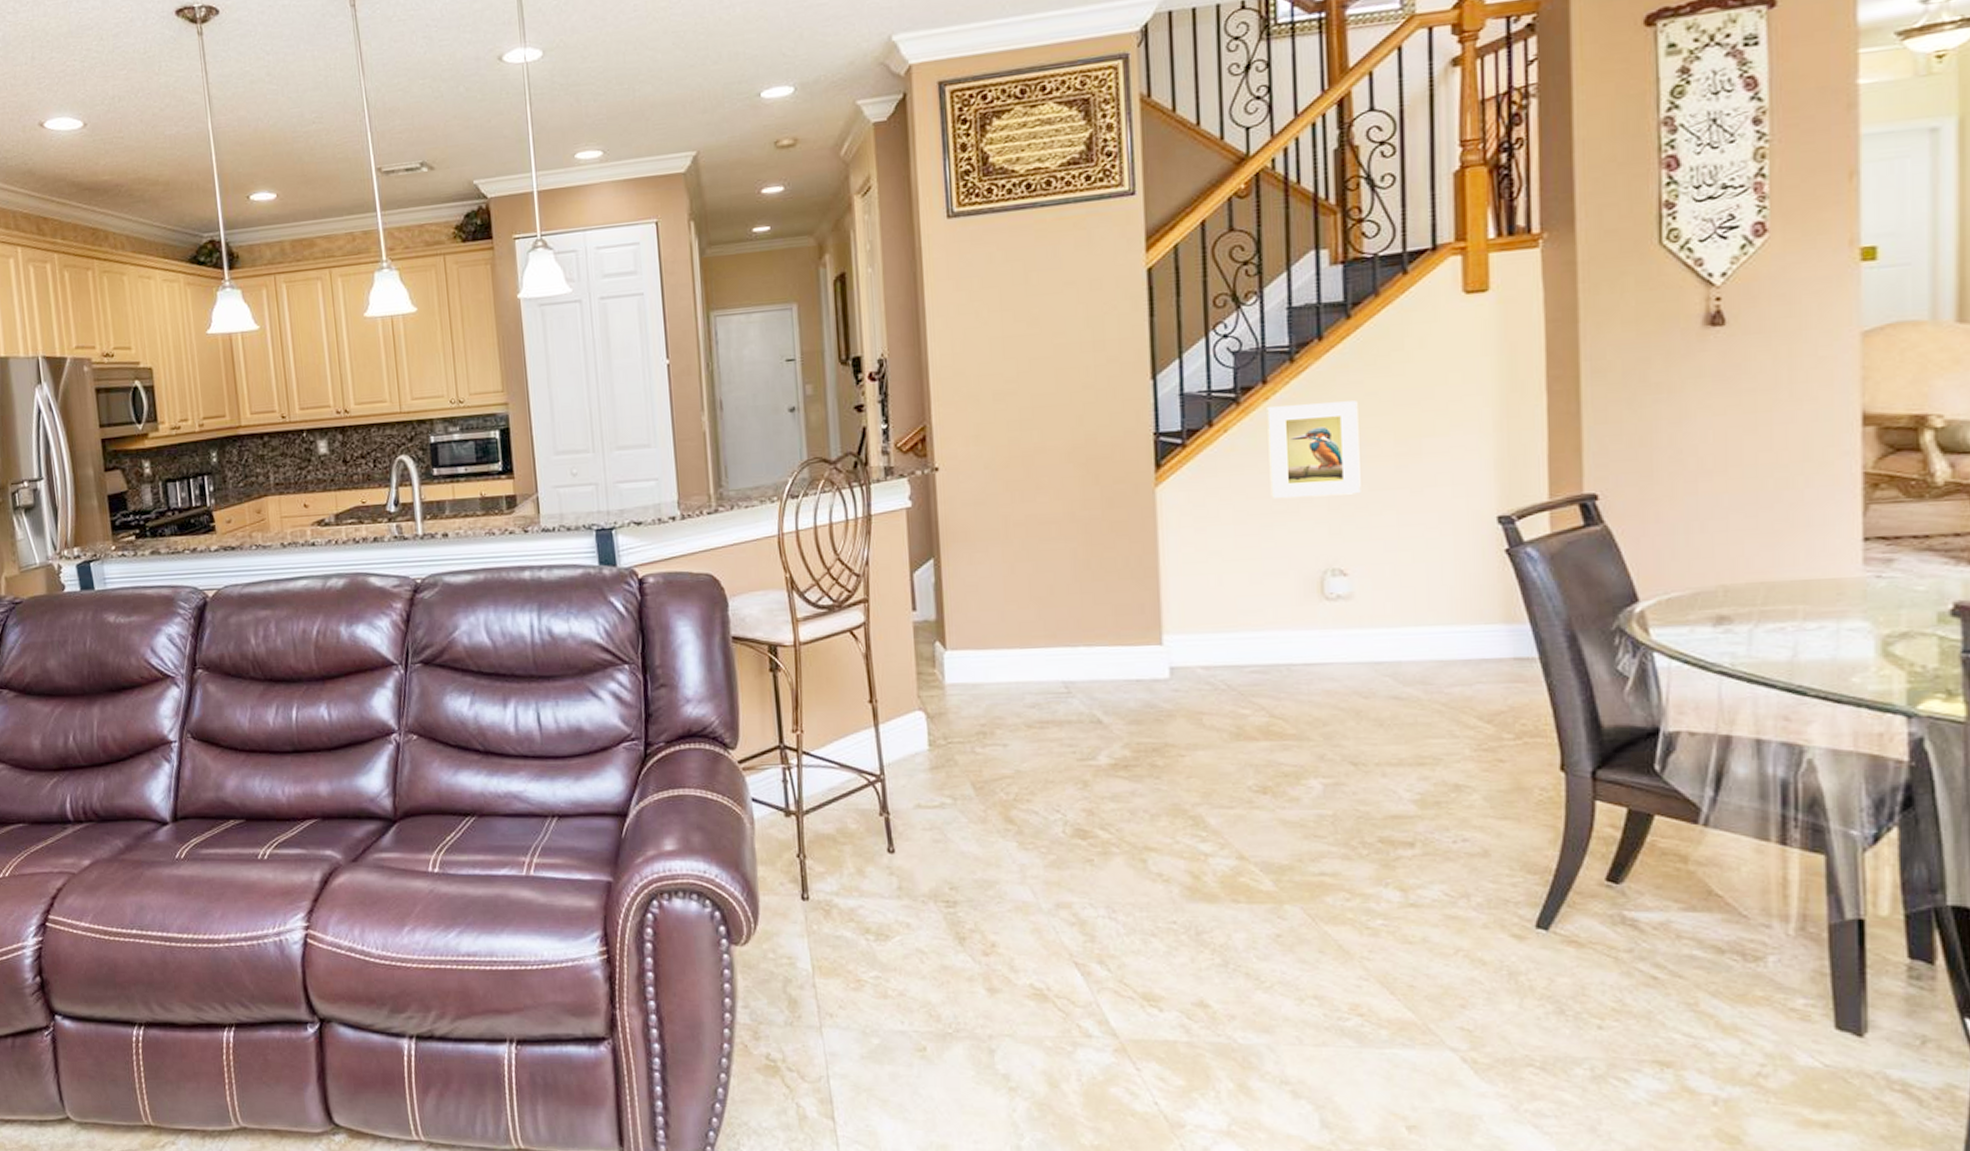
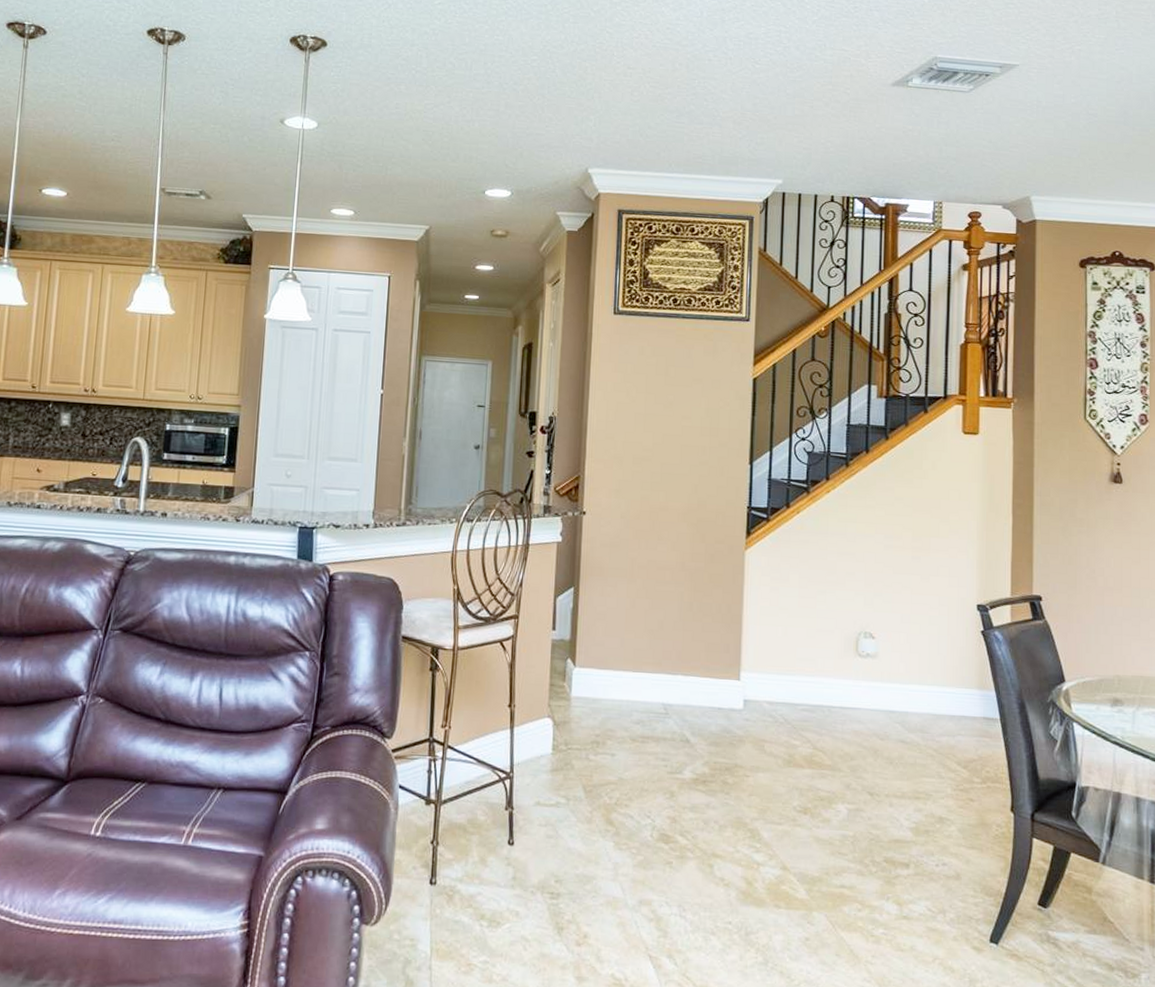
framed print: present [1267,400,1361,499] -> none [826,499,890,575]

